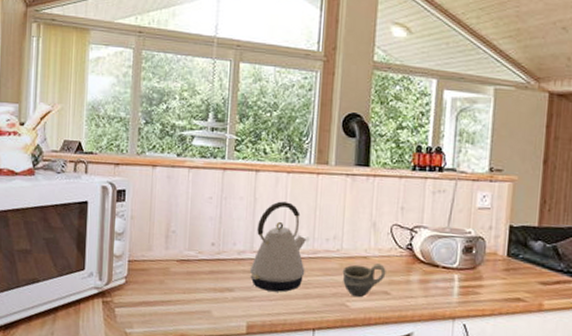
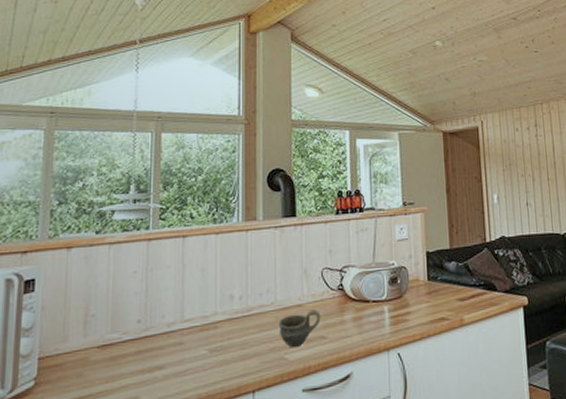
kettle: present [249,201,306,292] -> none [181,263,240,361]

